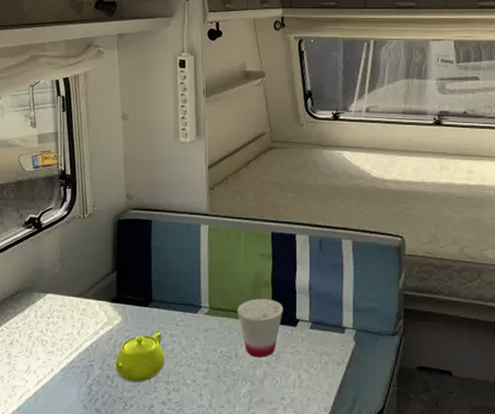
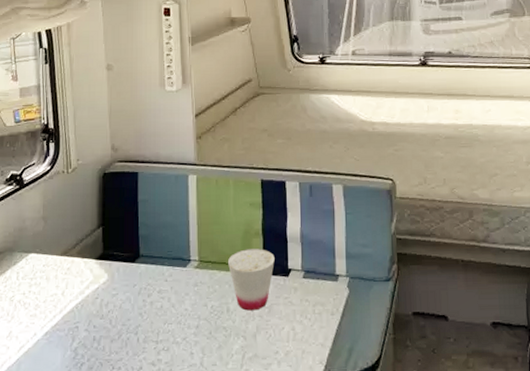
teapot: present [113,332,165,383] -> none [99,289,154,344]

